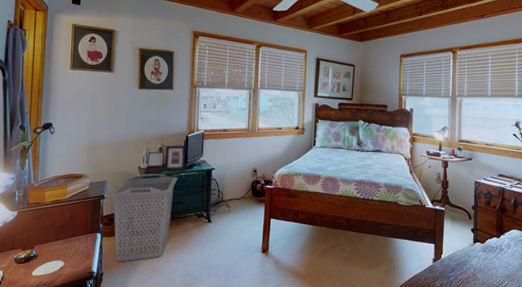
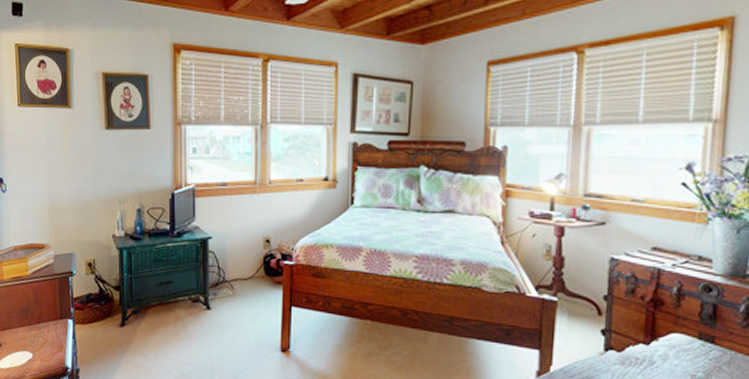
laundry basket: present [108,174,178,263] -> none [78,244,164,357]
jewelry box: present [145,151,165,175] -> none [120,214,145,245]
picture frame: present [164,145,185,171] -> none [145,205,172,241]

